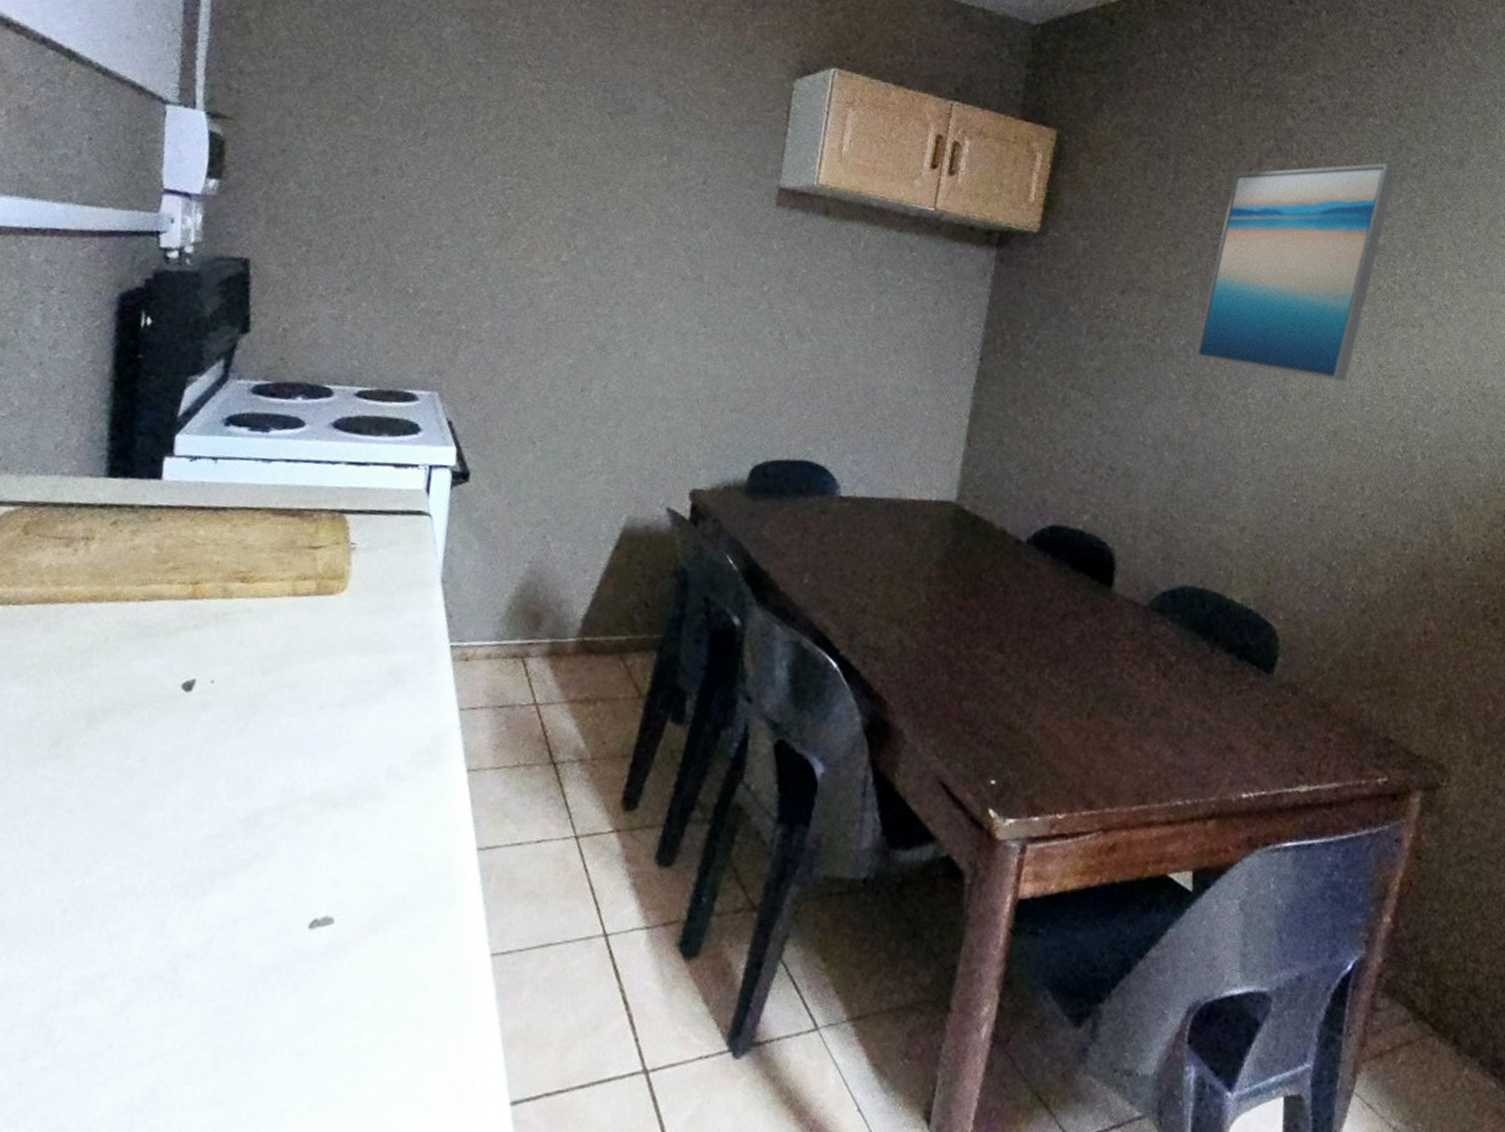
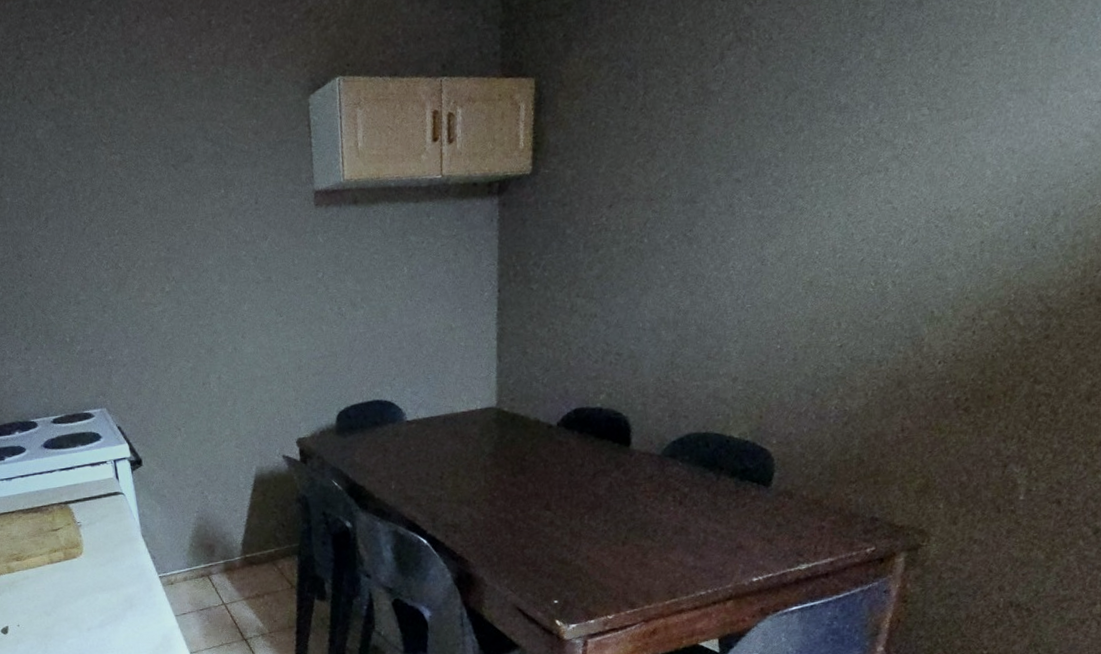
wall art: present [1195,163,1397,383] -> none [679,23,855,247]

